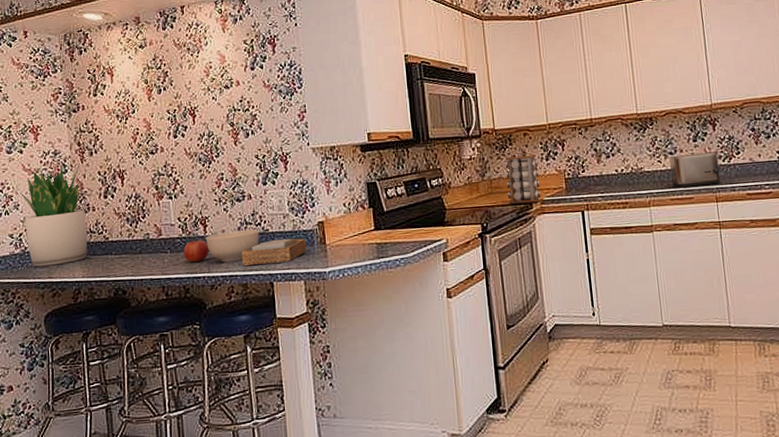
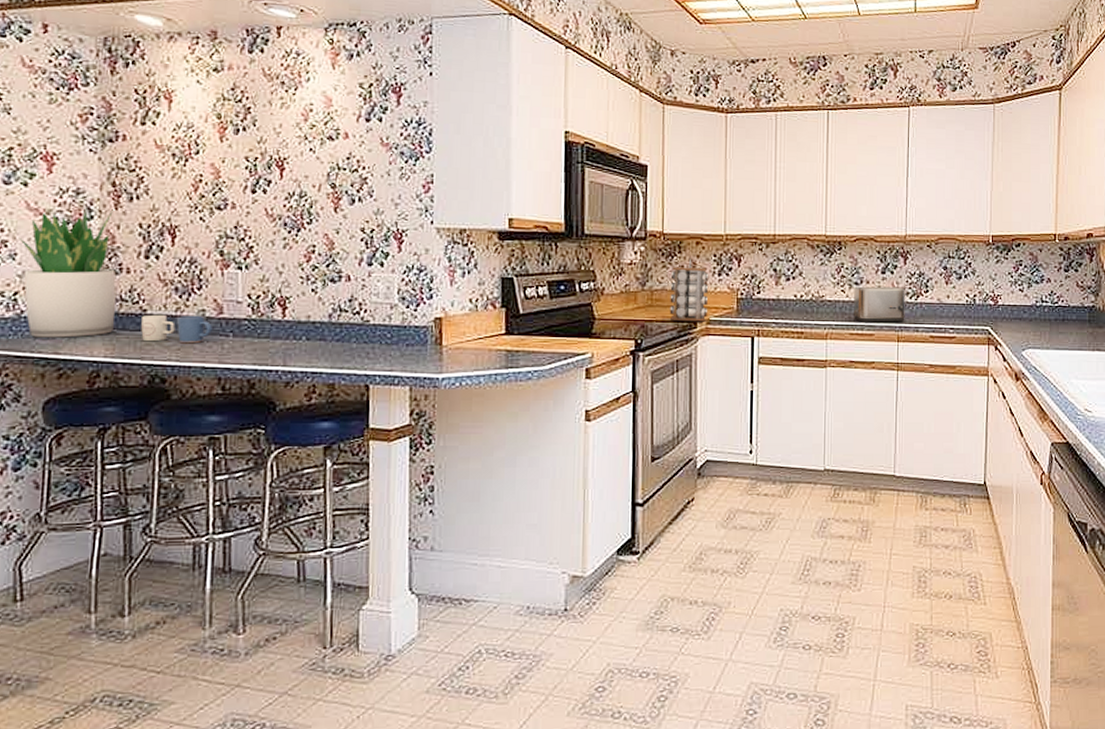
mug: none [106,240,129,263] -> present [141,314,176,342]
mug: none [130,238,155,262] -> present [177,315,212,344]
fruit: present [183,238,209,263] -> none [251,322,287,352]
bowl: present [205,229,260,263] -> none [283,318,357,356]
napkin holder: present [241,238,307,266] -> none [329,333,417,363]

